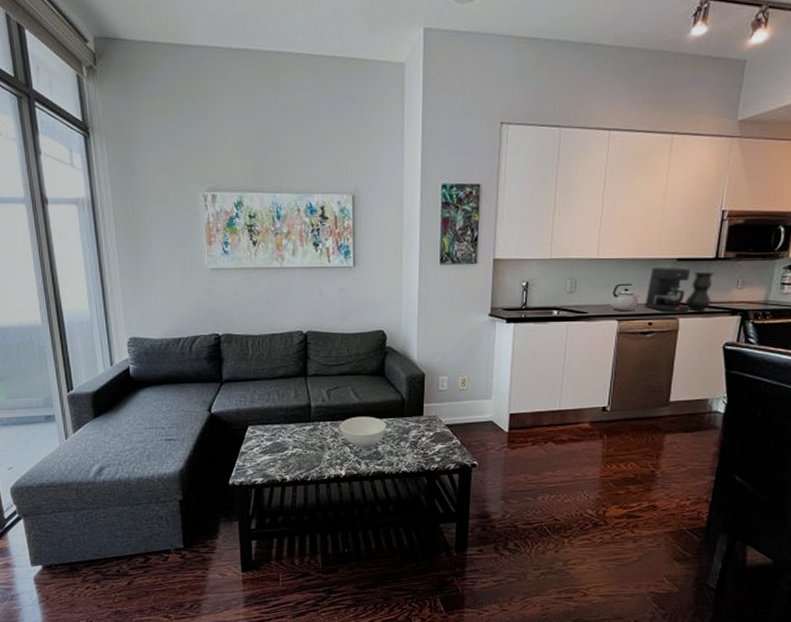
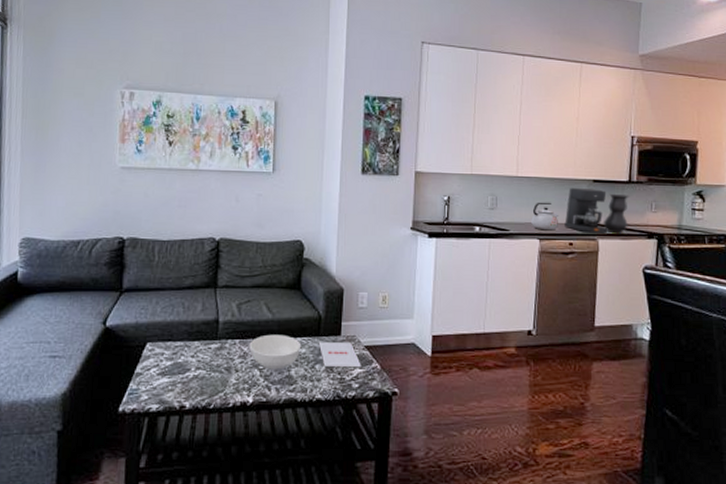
magazine: none [403,422,443,444] -> present [319,342,361,368]

